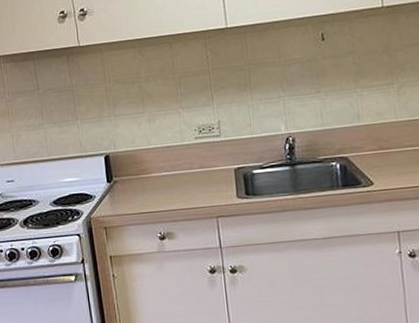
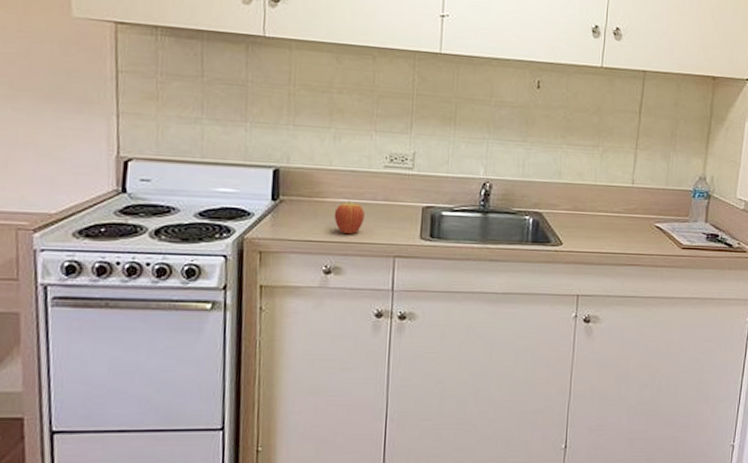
fruit: none [159,172,186,202] -> present [334,200,366,234]

